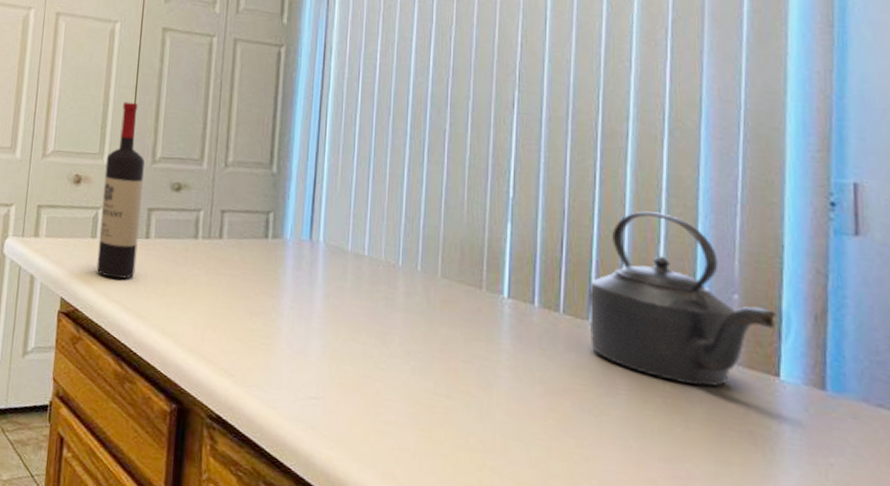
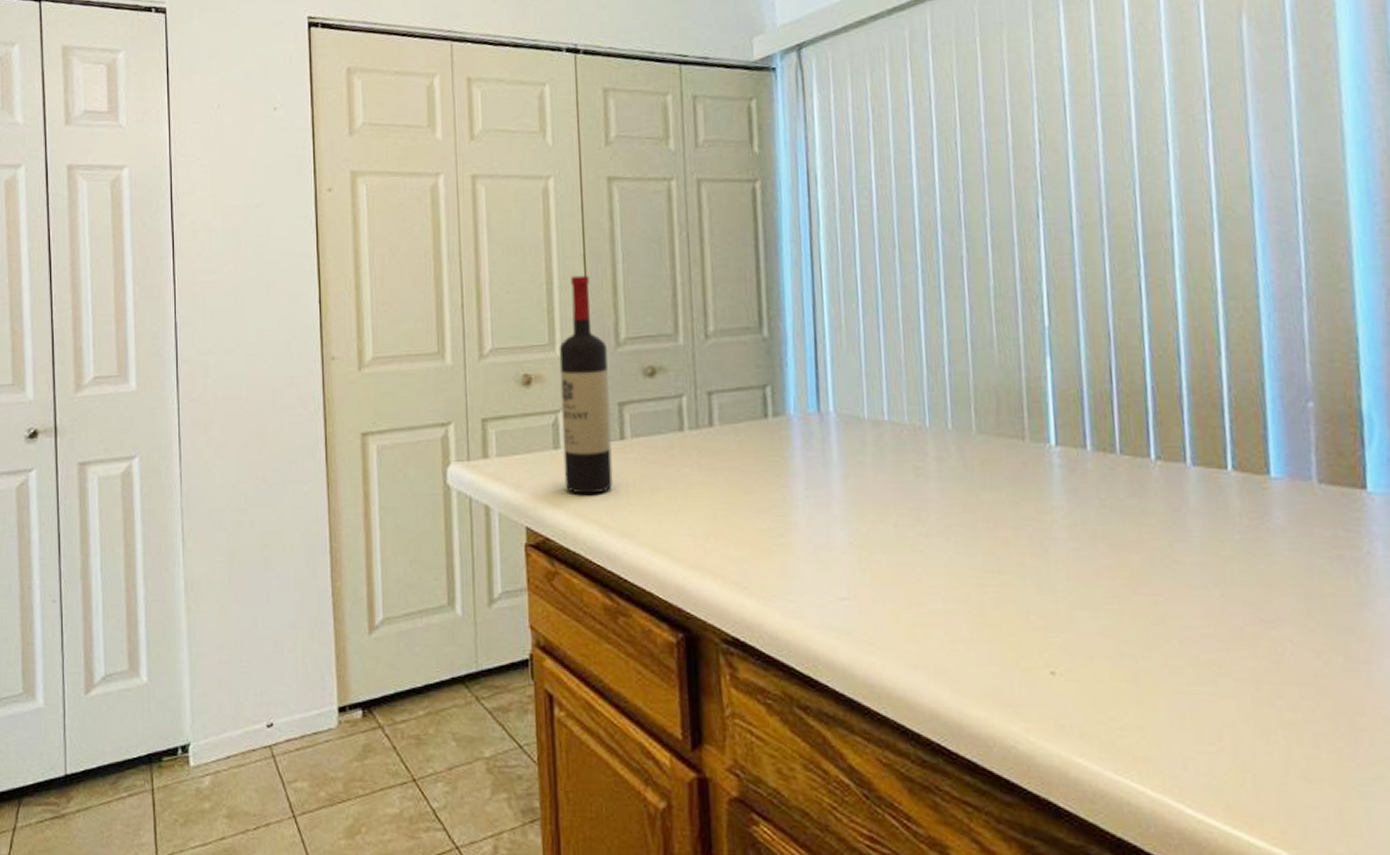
kettle: present [587,211,777,387] -> none [1146,319,1358,514]

